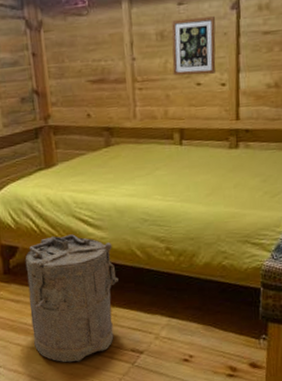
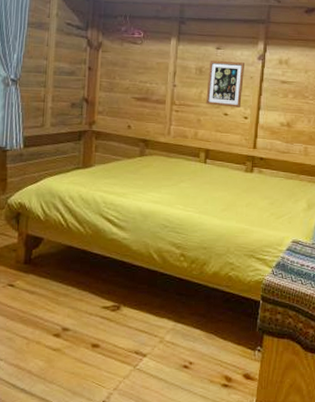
laundry hamper: present [25,234,119,363] -> none [41,231,133,361]

